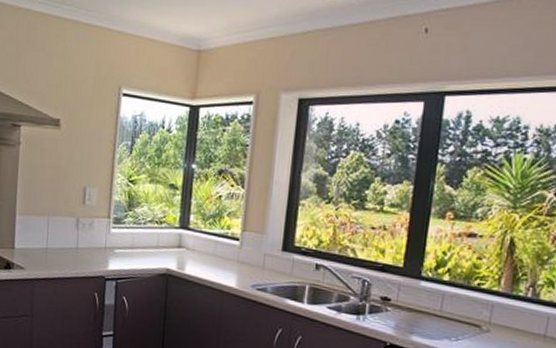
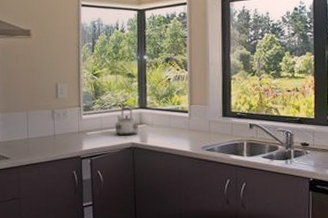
kettle: none [148,224,177,260] -> present [115,107,138,136]

